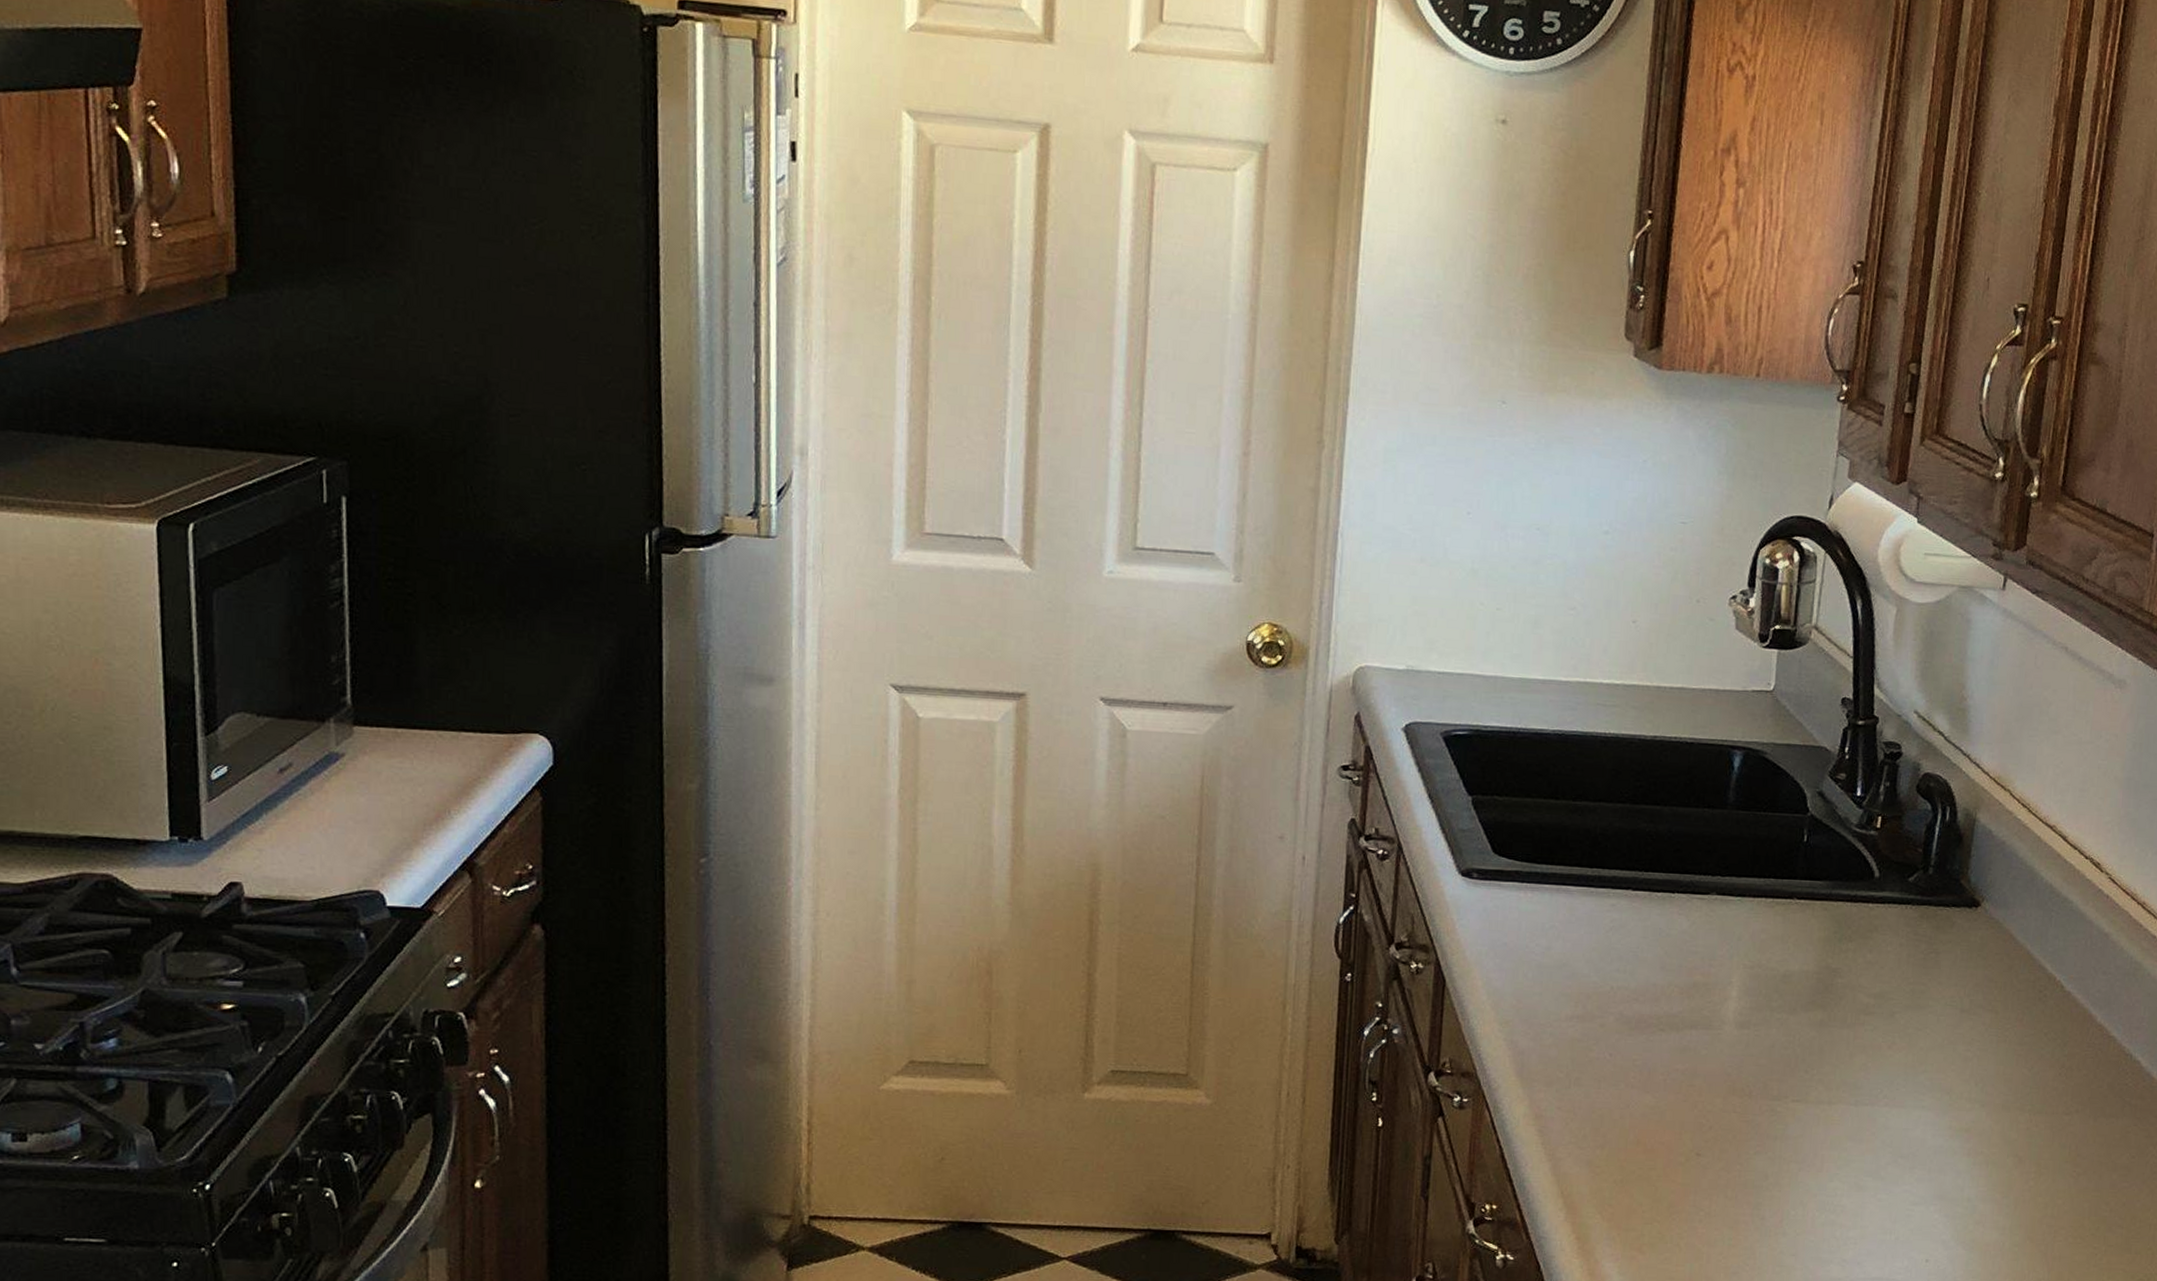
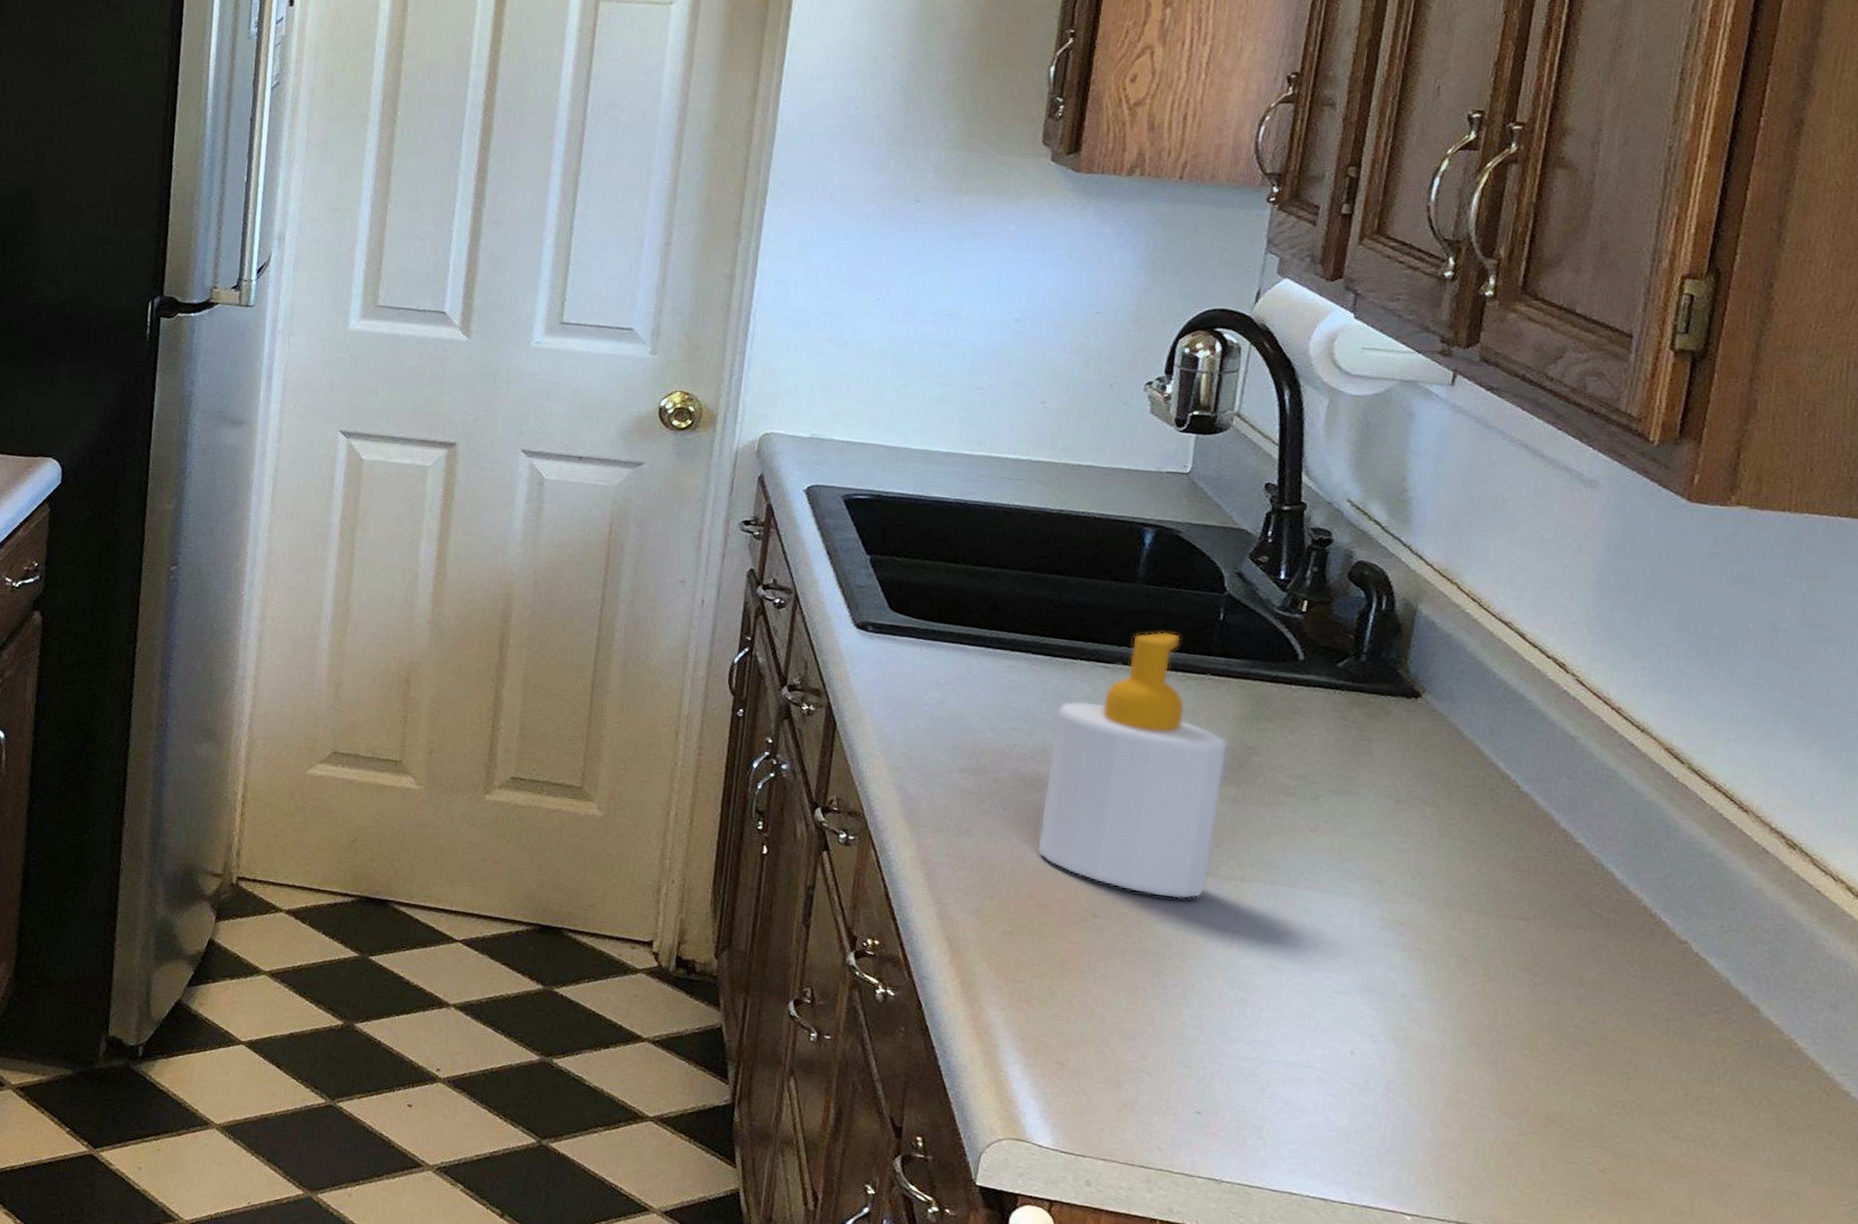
soap bottle: none [1642,857,1814,1130] -> present [1036,631,1228,900]

